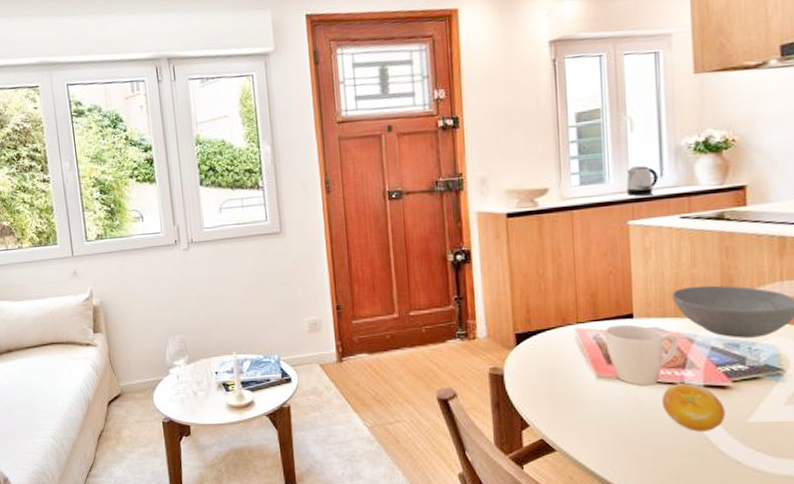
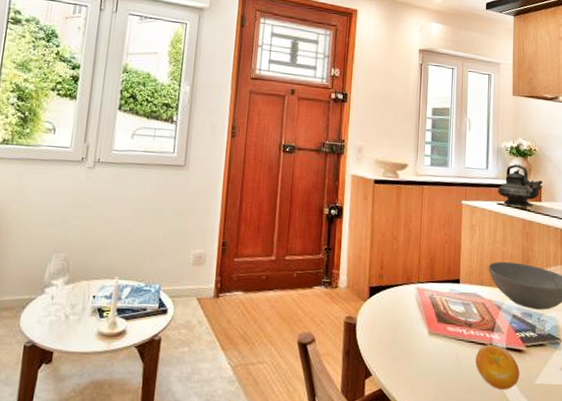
mug: present [605,324,679,386] -> none [438,287,490,345]
kettle: present [626,165,658,196] -> none [463,157,484,183]
teapot: none [678,162,748,217] -> present [497,163,543,207]

